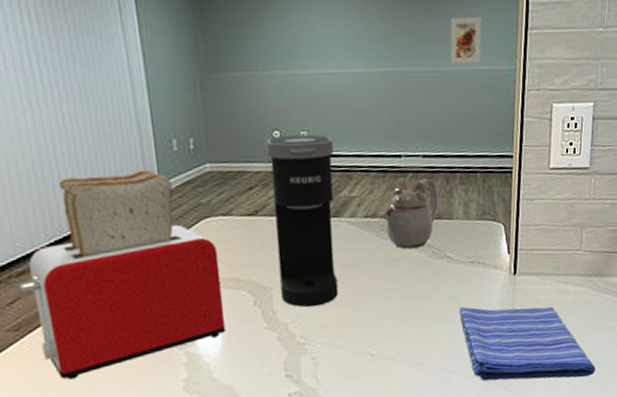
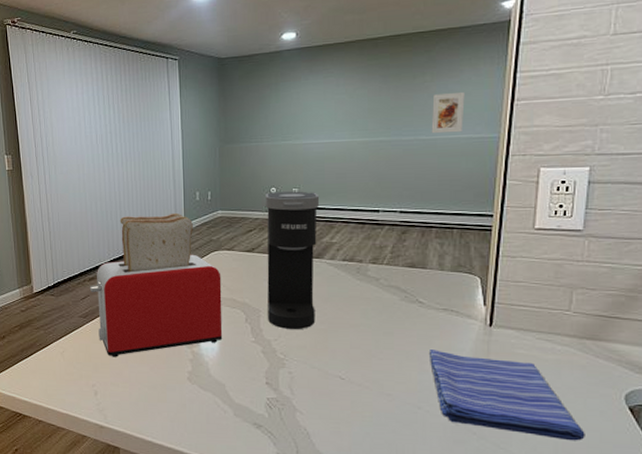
teapot: present [384,178,438,249] -> none [361,231,413,291]

